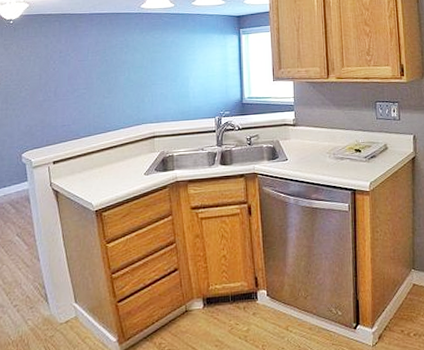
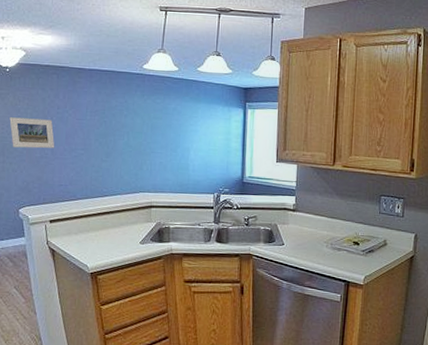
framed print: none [13,64,57,94] -> present [9,117,54,149]

